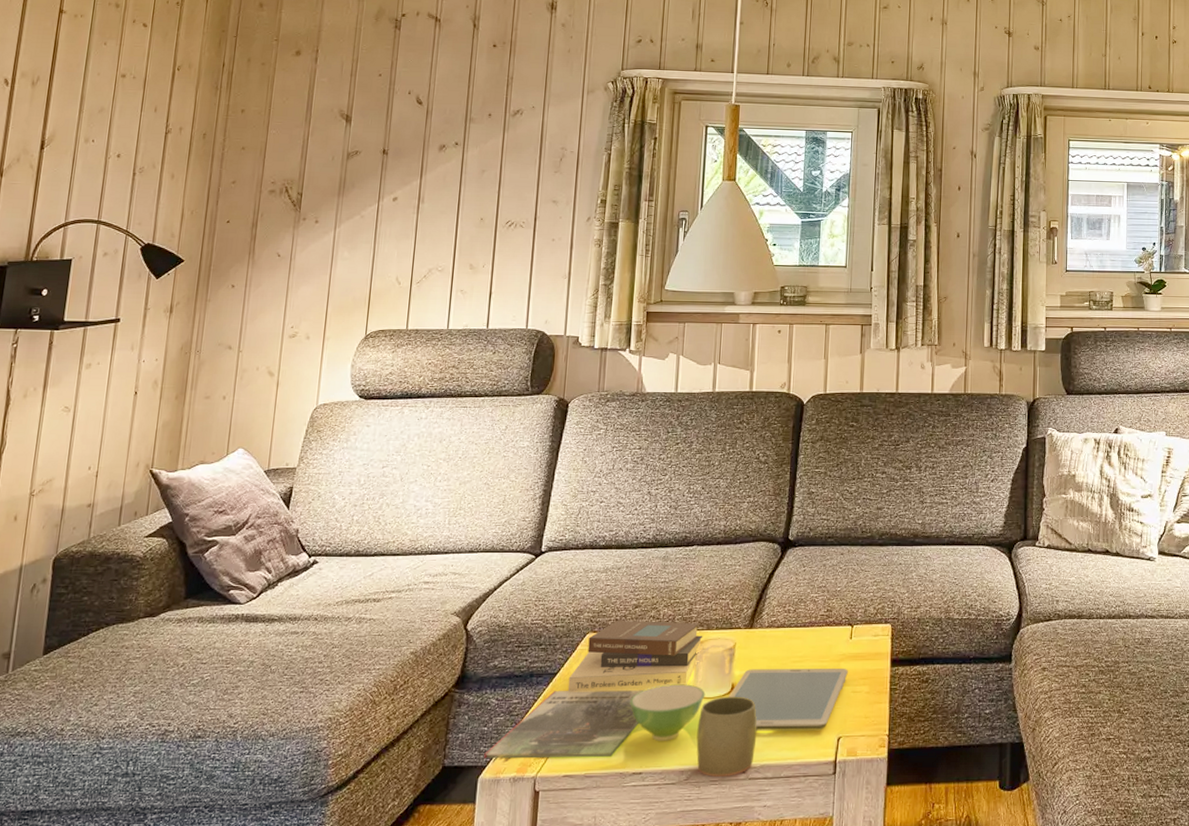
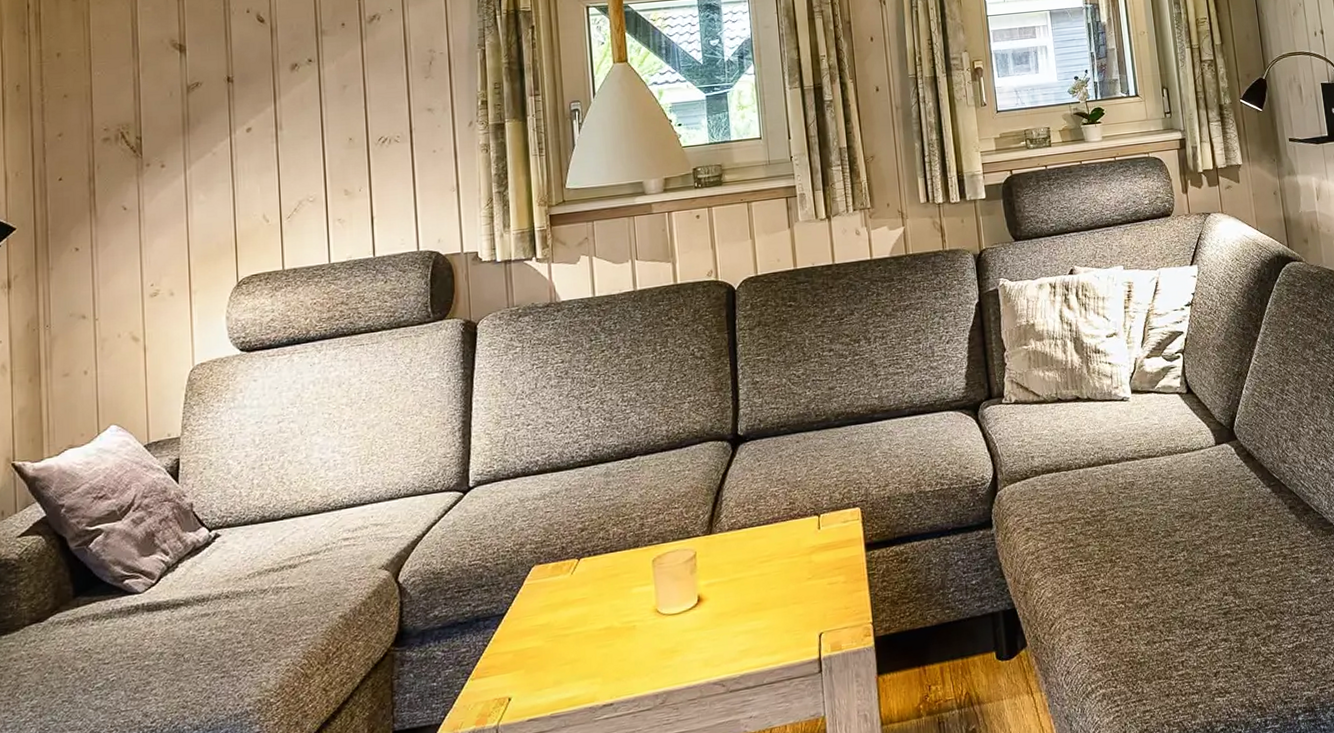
magazine: present [484,689,643,759] -> none [437,616,602,717]
books: present [567,620,703,692] -> none [518,537,660,631]
bowl: present [630,684,706,741] -> none [589,603,671,668]
mug: present [696,696,758,777] -> none [666,607,733,696]
tablet: present [728,669,848,731] -> none [695,561,821,641]

